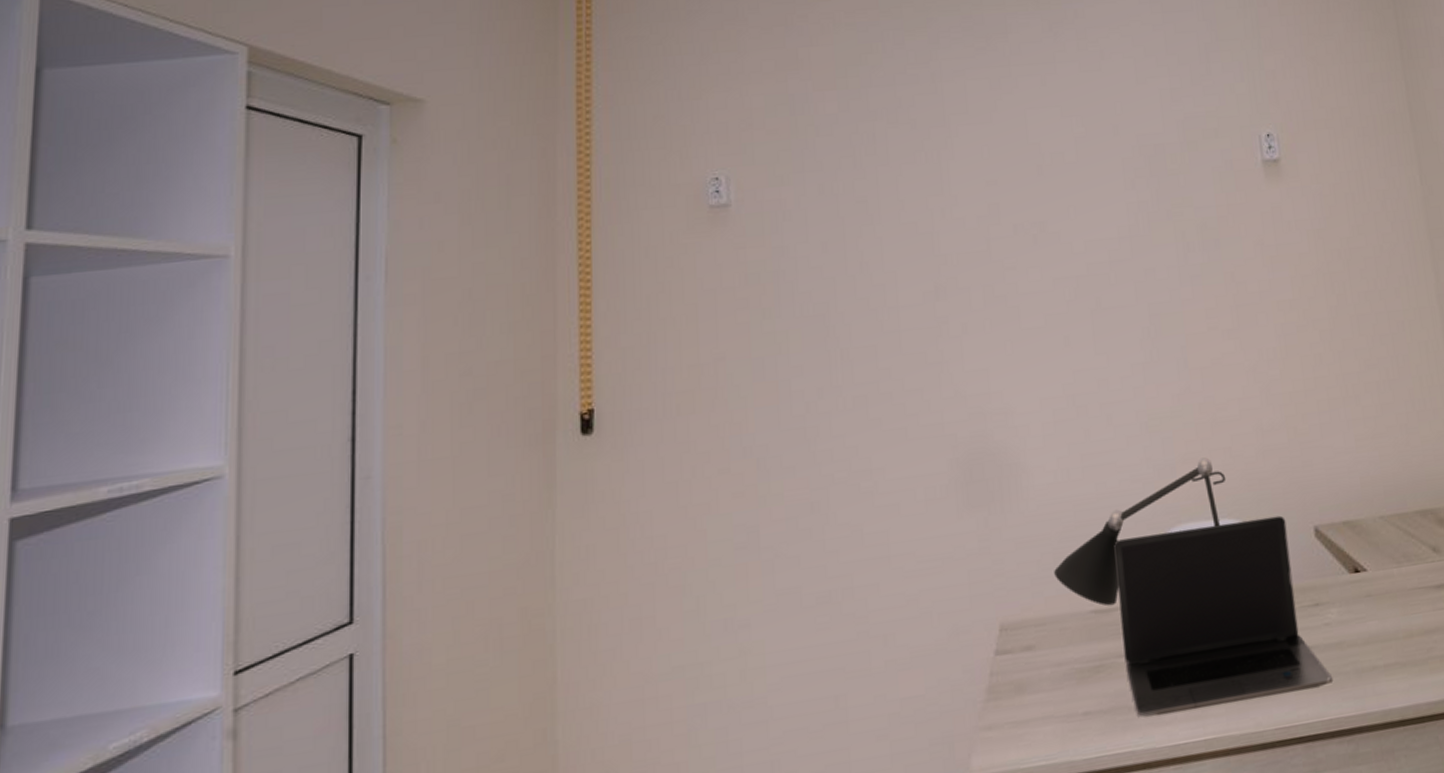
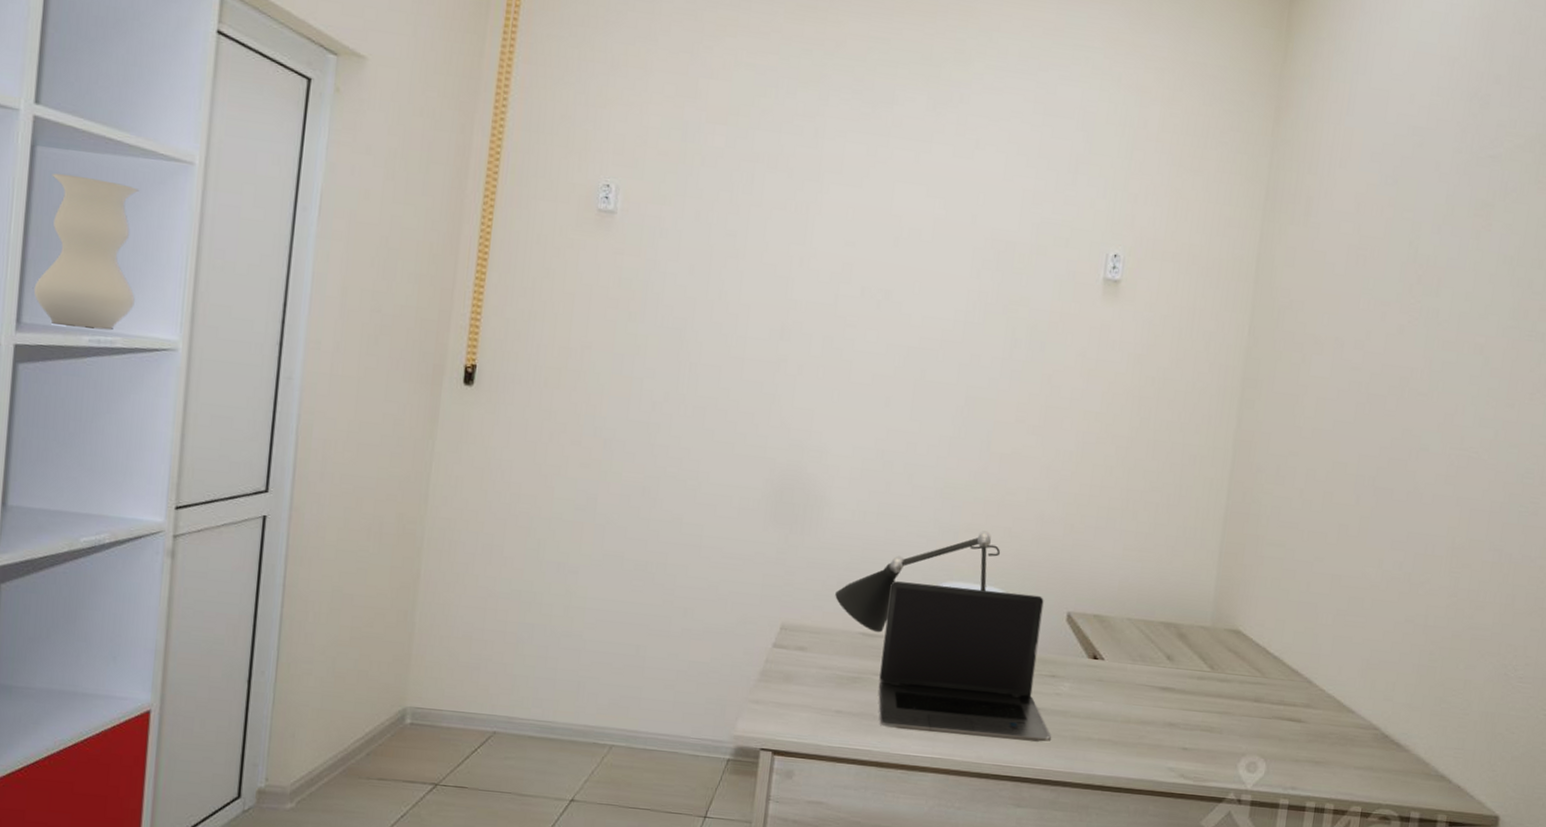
vase: none [32,297,165,483] -> present [33,173,138,331]

